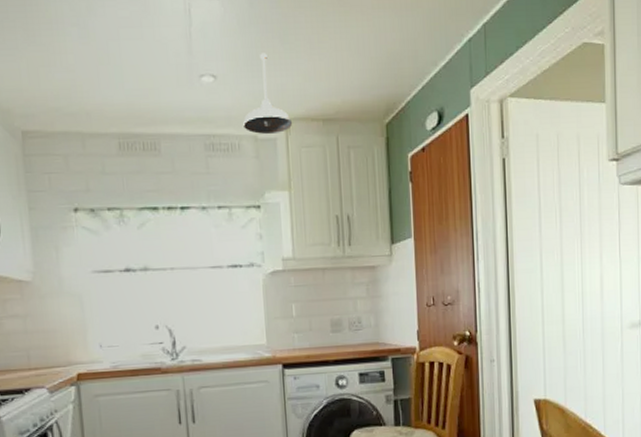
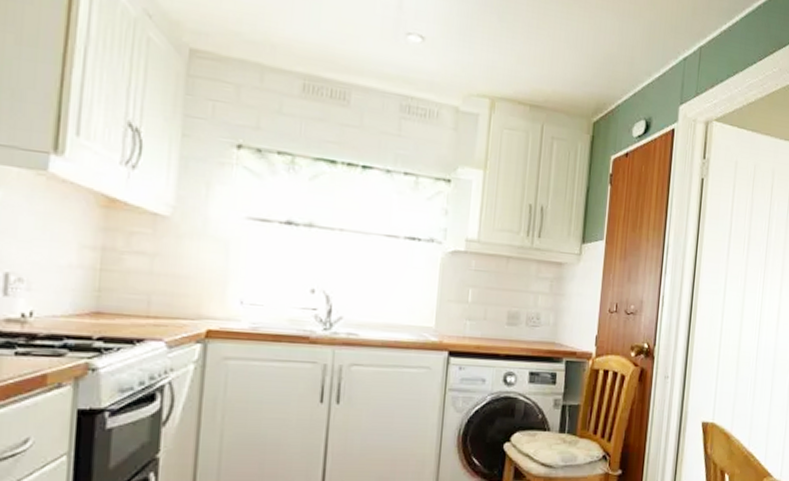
pendant light: present [243,53,293,135] -> none [446,25,499,110]

